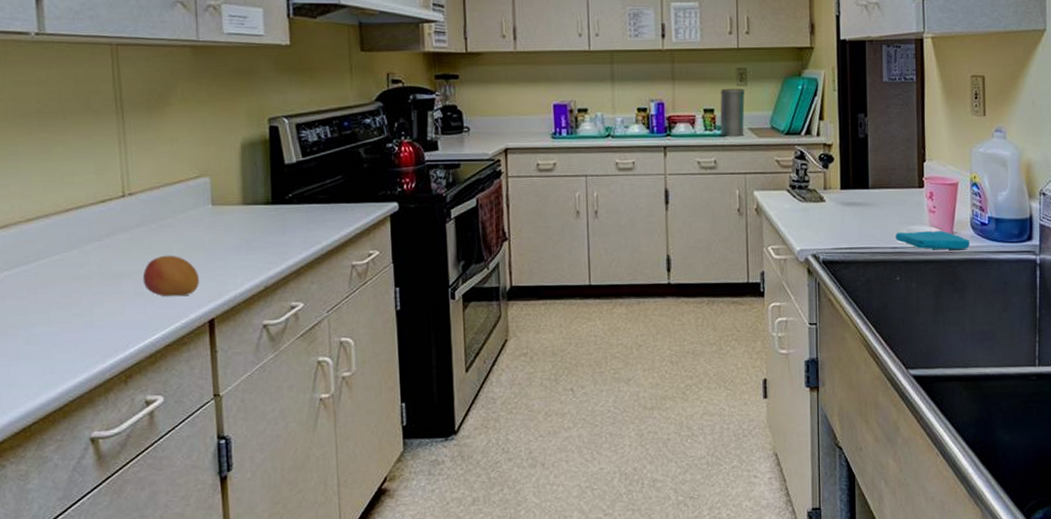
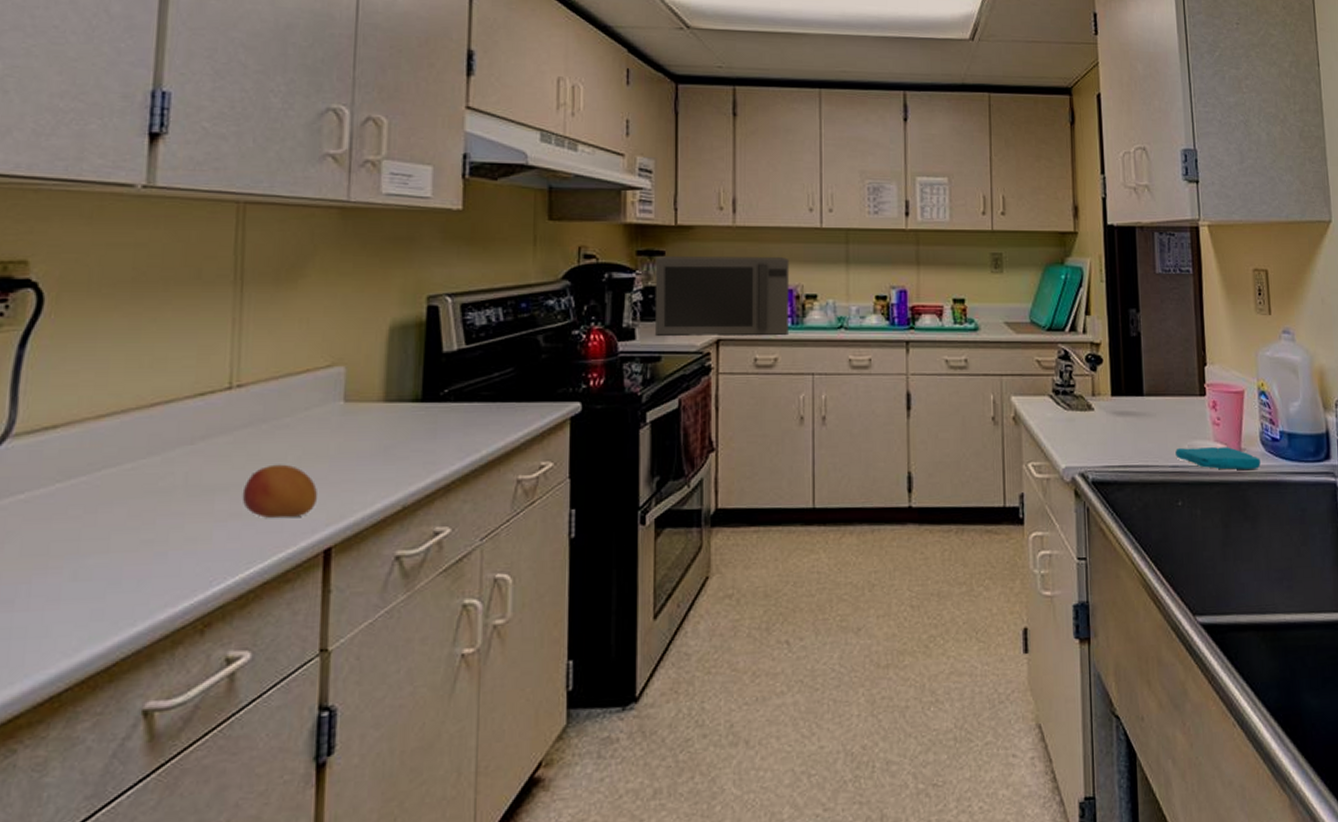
microwave: none [451,77,564,146] -> present [654,256,790,335]
canister: present [719,88,745,137] -> none [971,275,1000,332]

